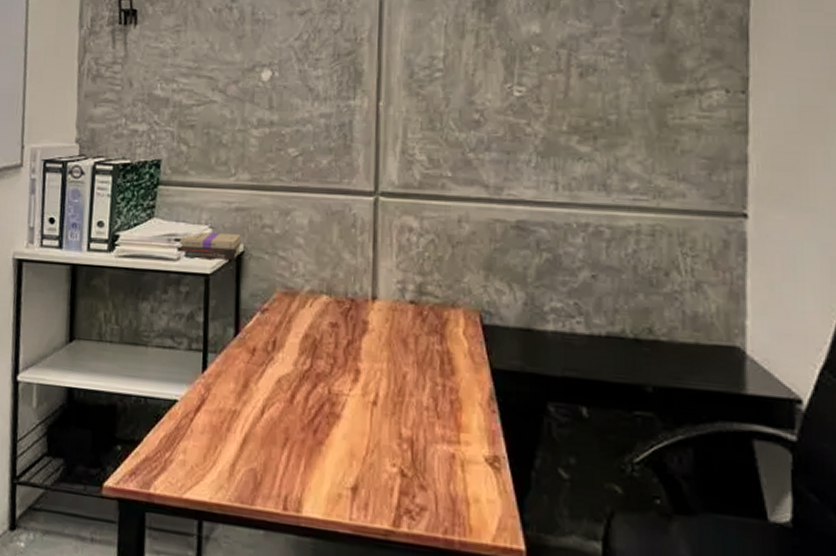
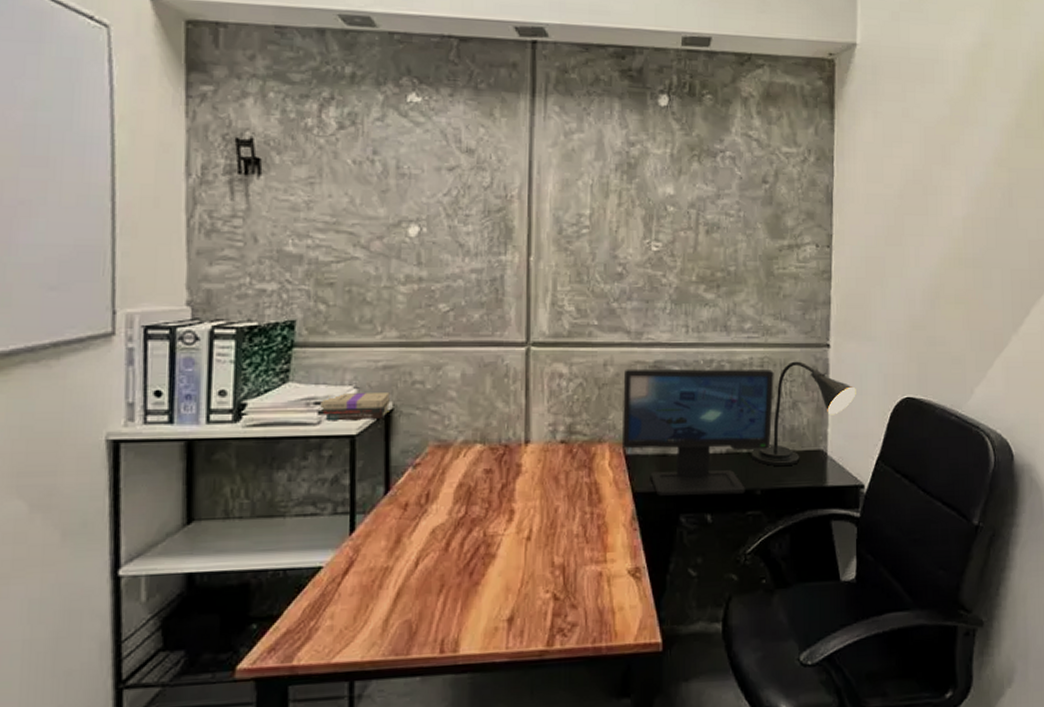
computer monitor: none [478,227,670,388] -> present [621,368,774,496]
desk lamp: none [639,232,788,362] -> present [751,361,856,467]

